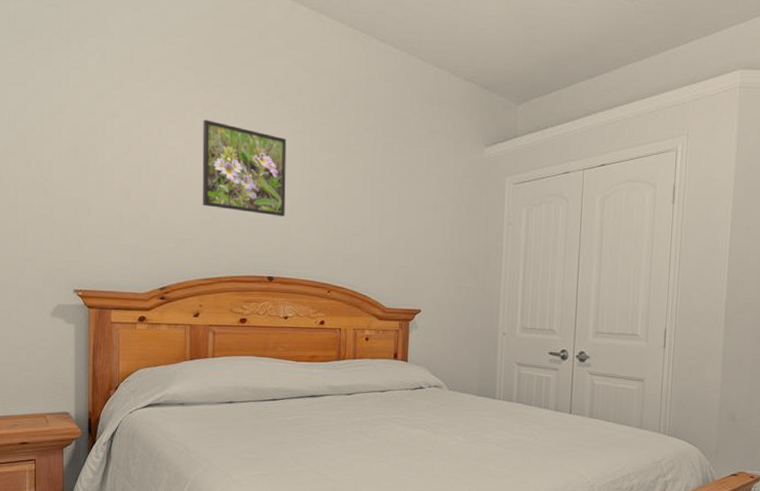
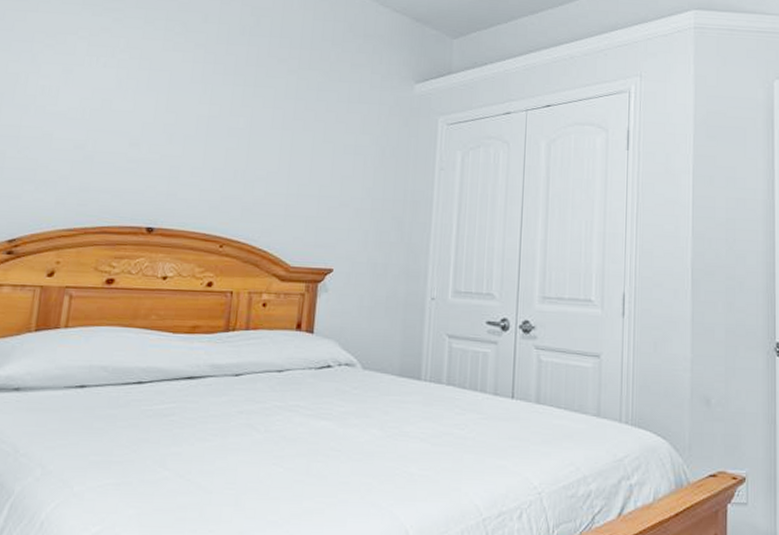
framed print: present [202,120,287,217] -> none [74,45,185,157]

